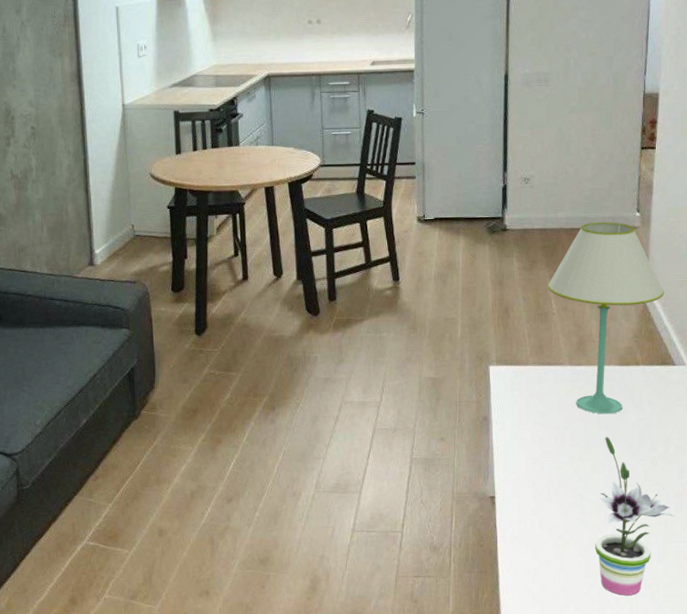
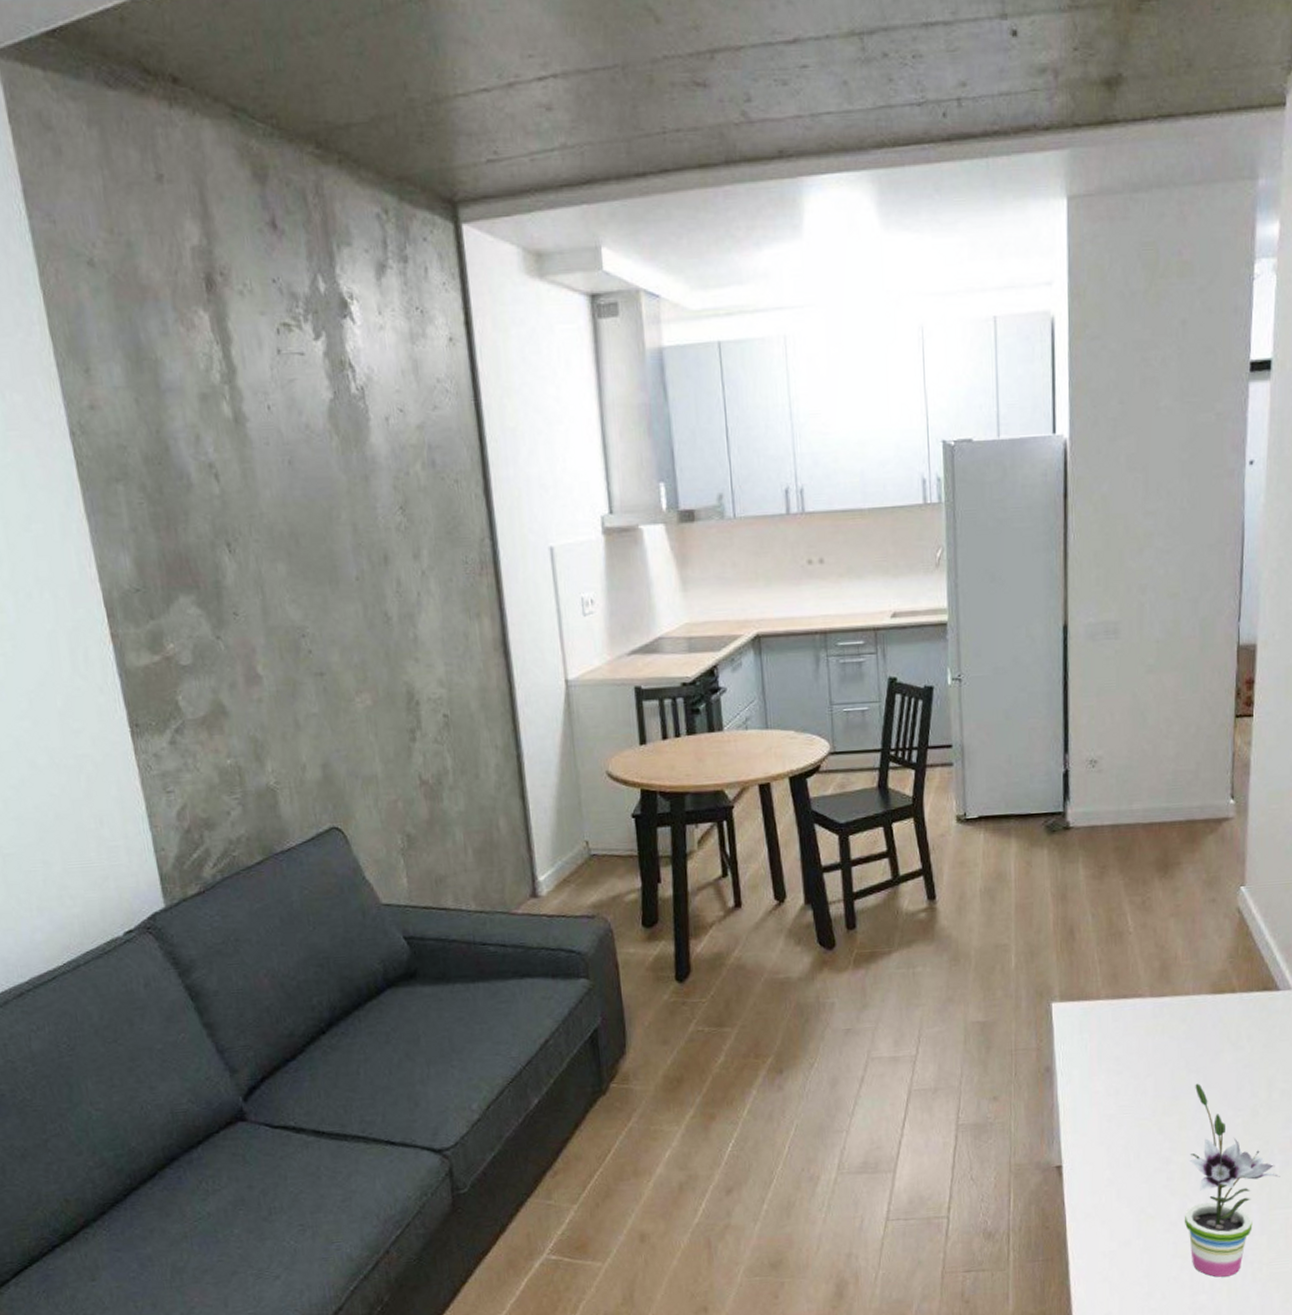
table lamp: present [547,222,665,415] -> none [1121,812,1266,1056]

